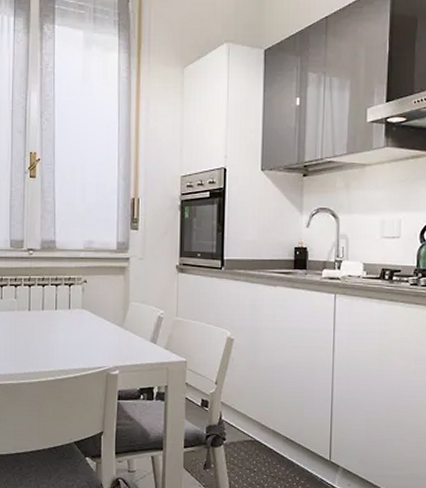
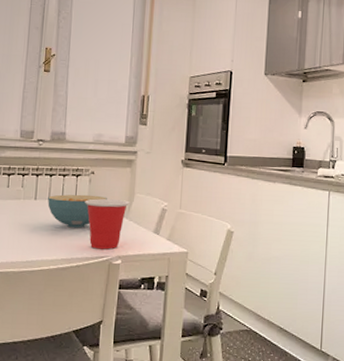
cereal bowl: none [42,304,101,339] -> present [48,194,107,228]
cup: none [79,308,125,360] -> present [85,199,130,250]

